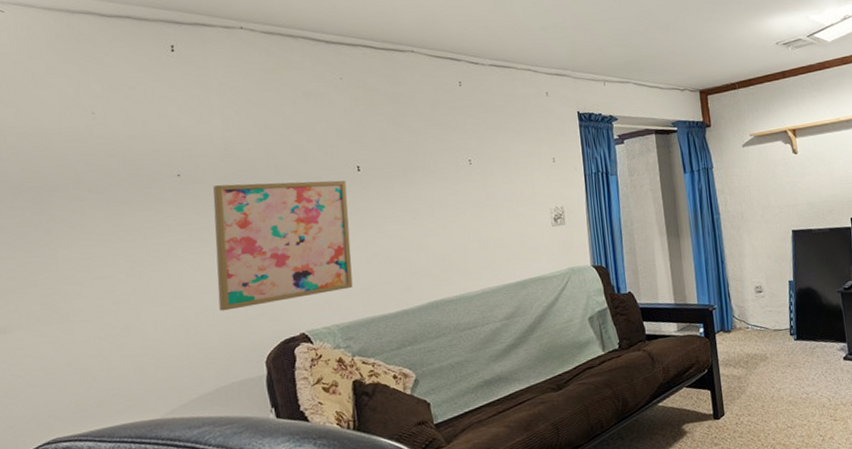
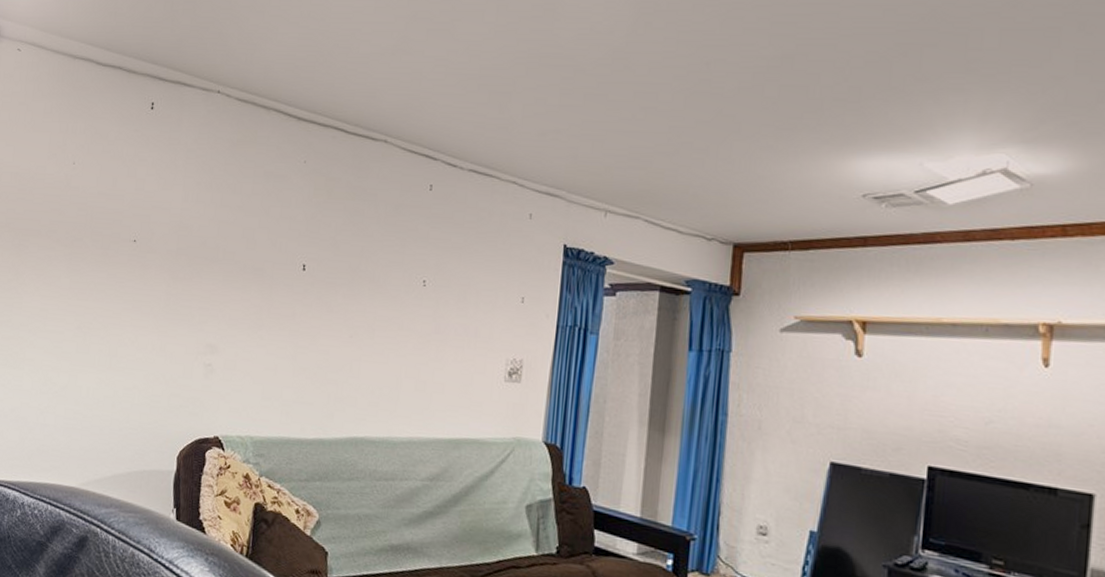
wall art: present [213,180,353,311] -> none [145,259,289,400]

